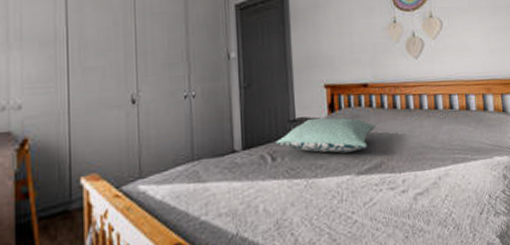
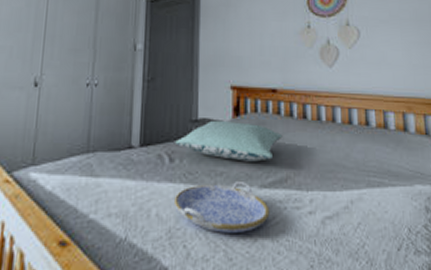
serving tray: none [280,171,368,219] -> present [175,182,270,233]

